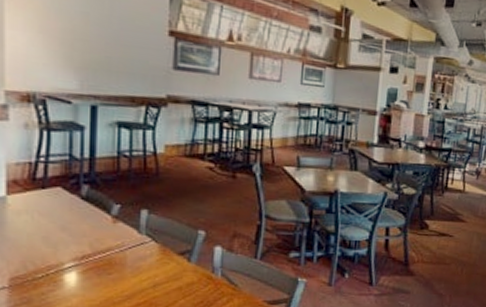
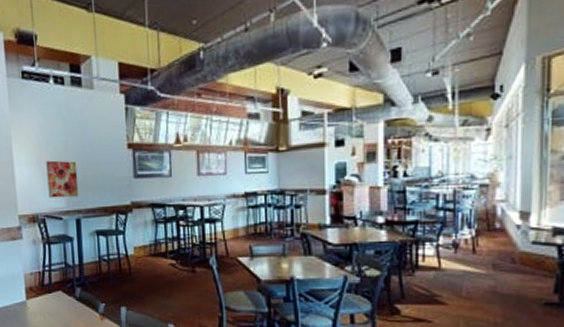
wall art: none [54,30,99,80] -> present [46,160,79,198]

